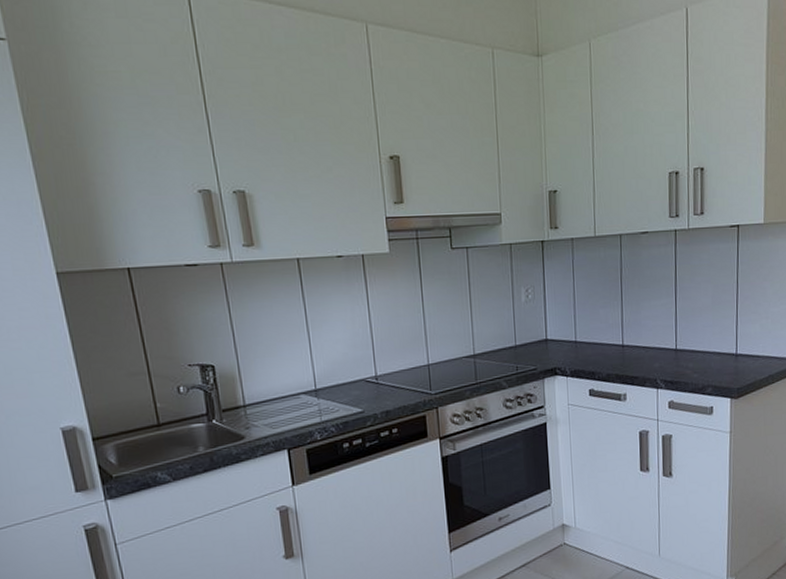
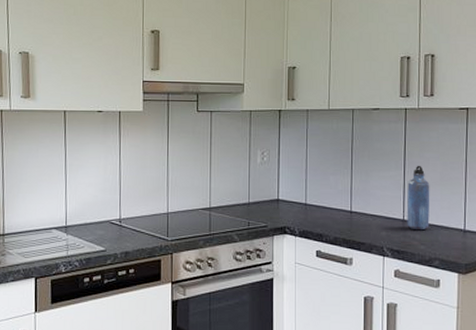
water bottle: none [679,290,702,359] -> present [407,165,430,231]

